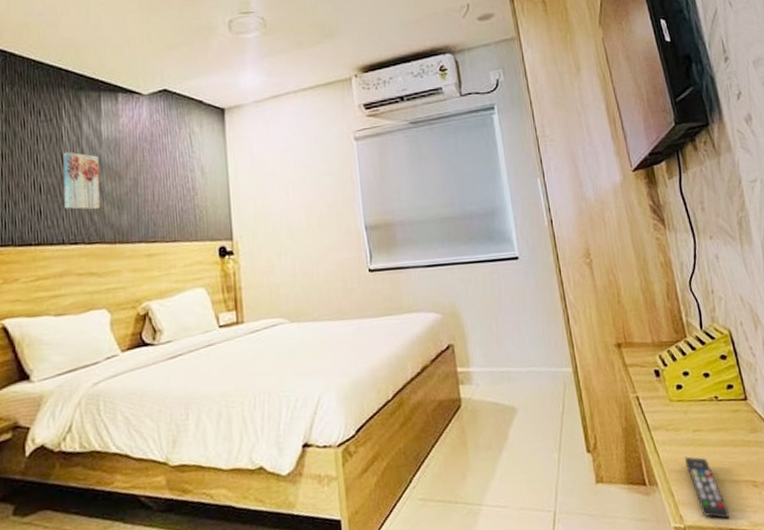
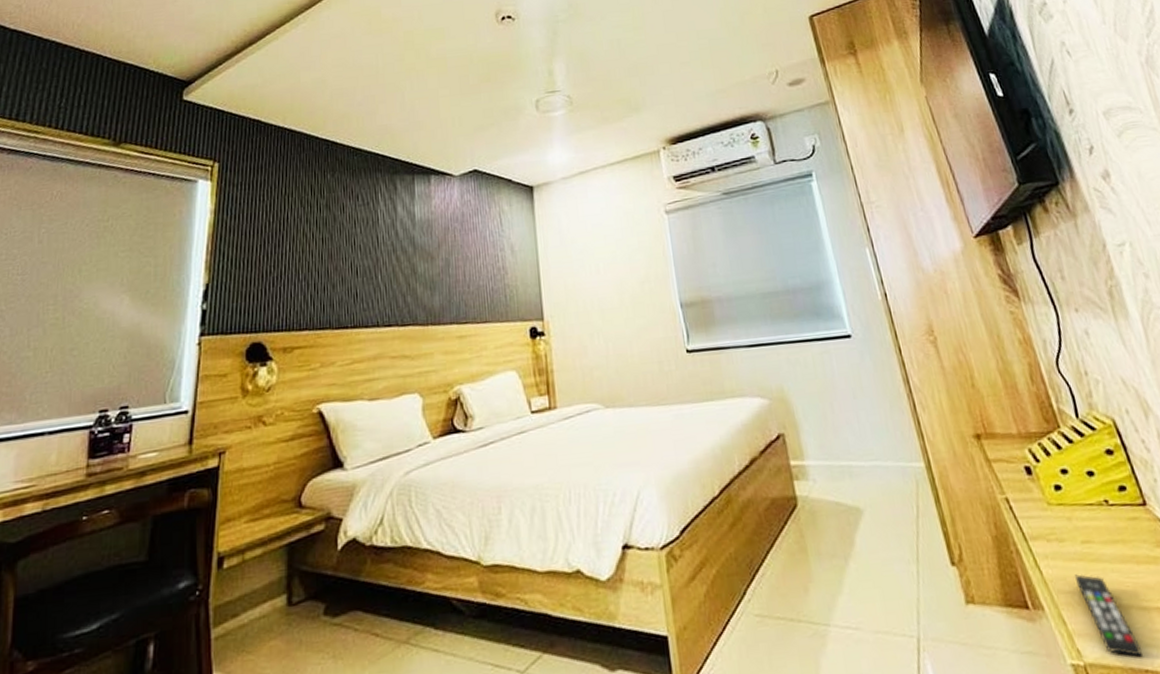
wall art: present [63,151,100,210] -> none [378,234,413,291]

